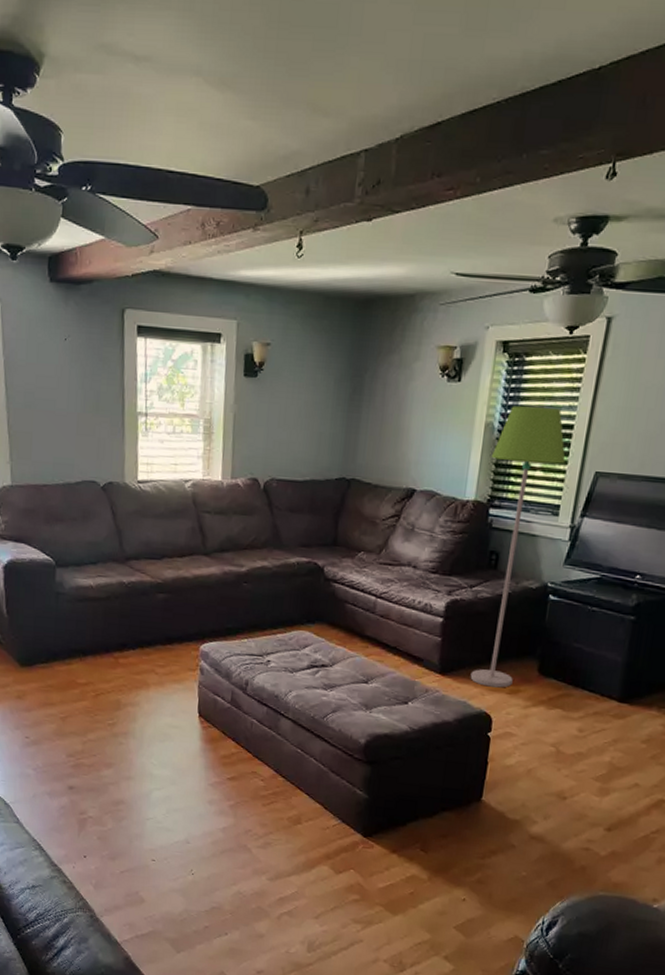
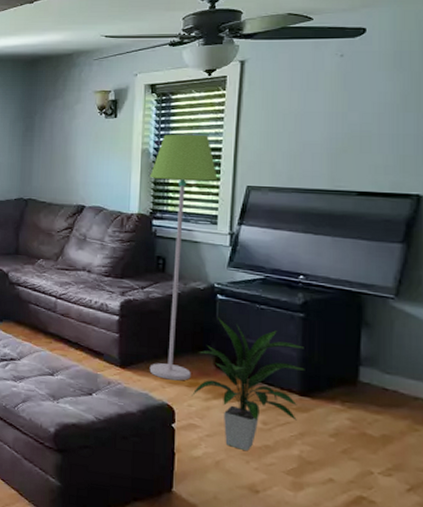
indoor plant: none [510,620,630,759] -> present [190,318,305,452]

